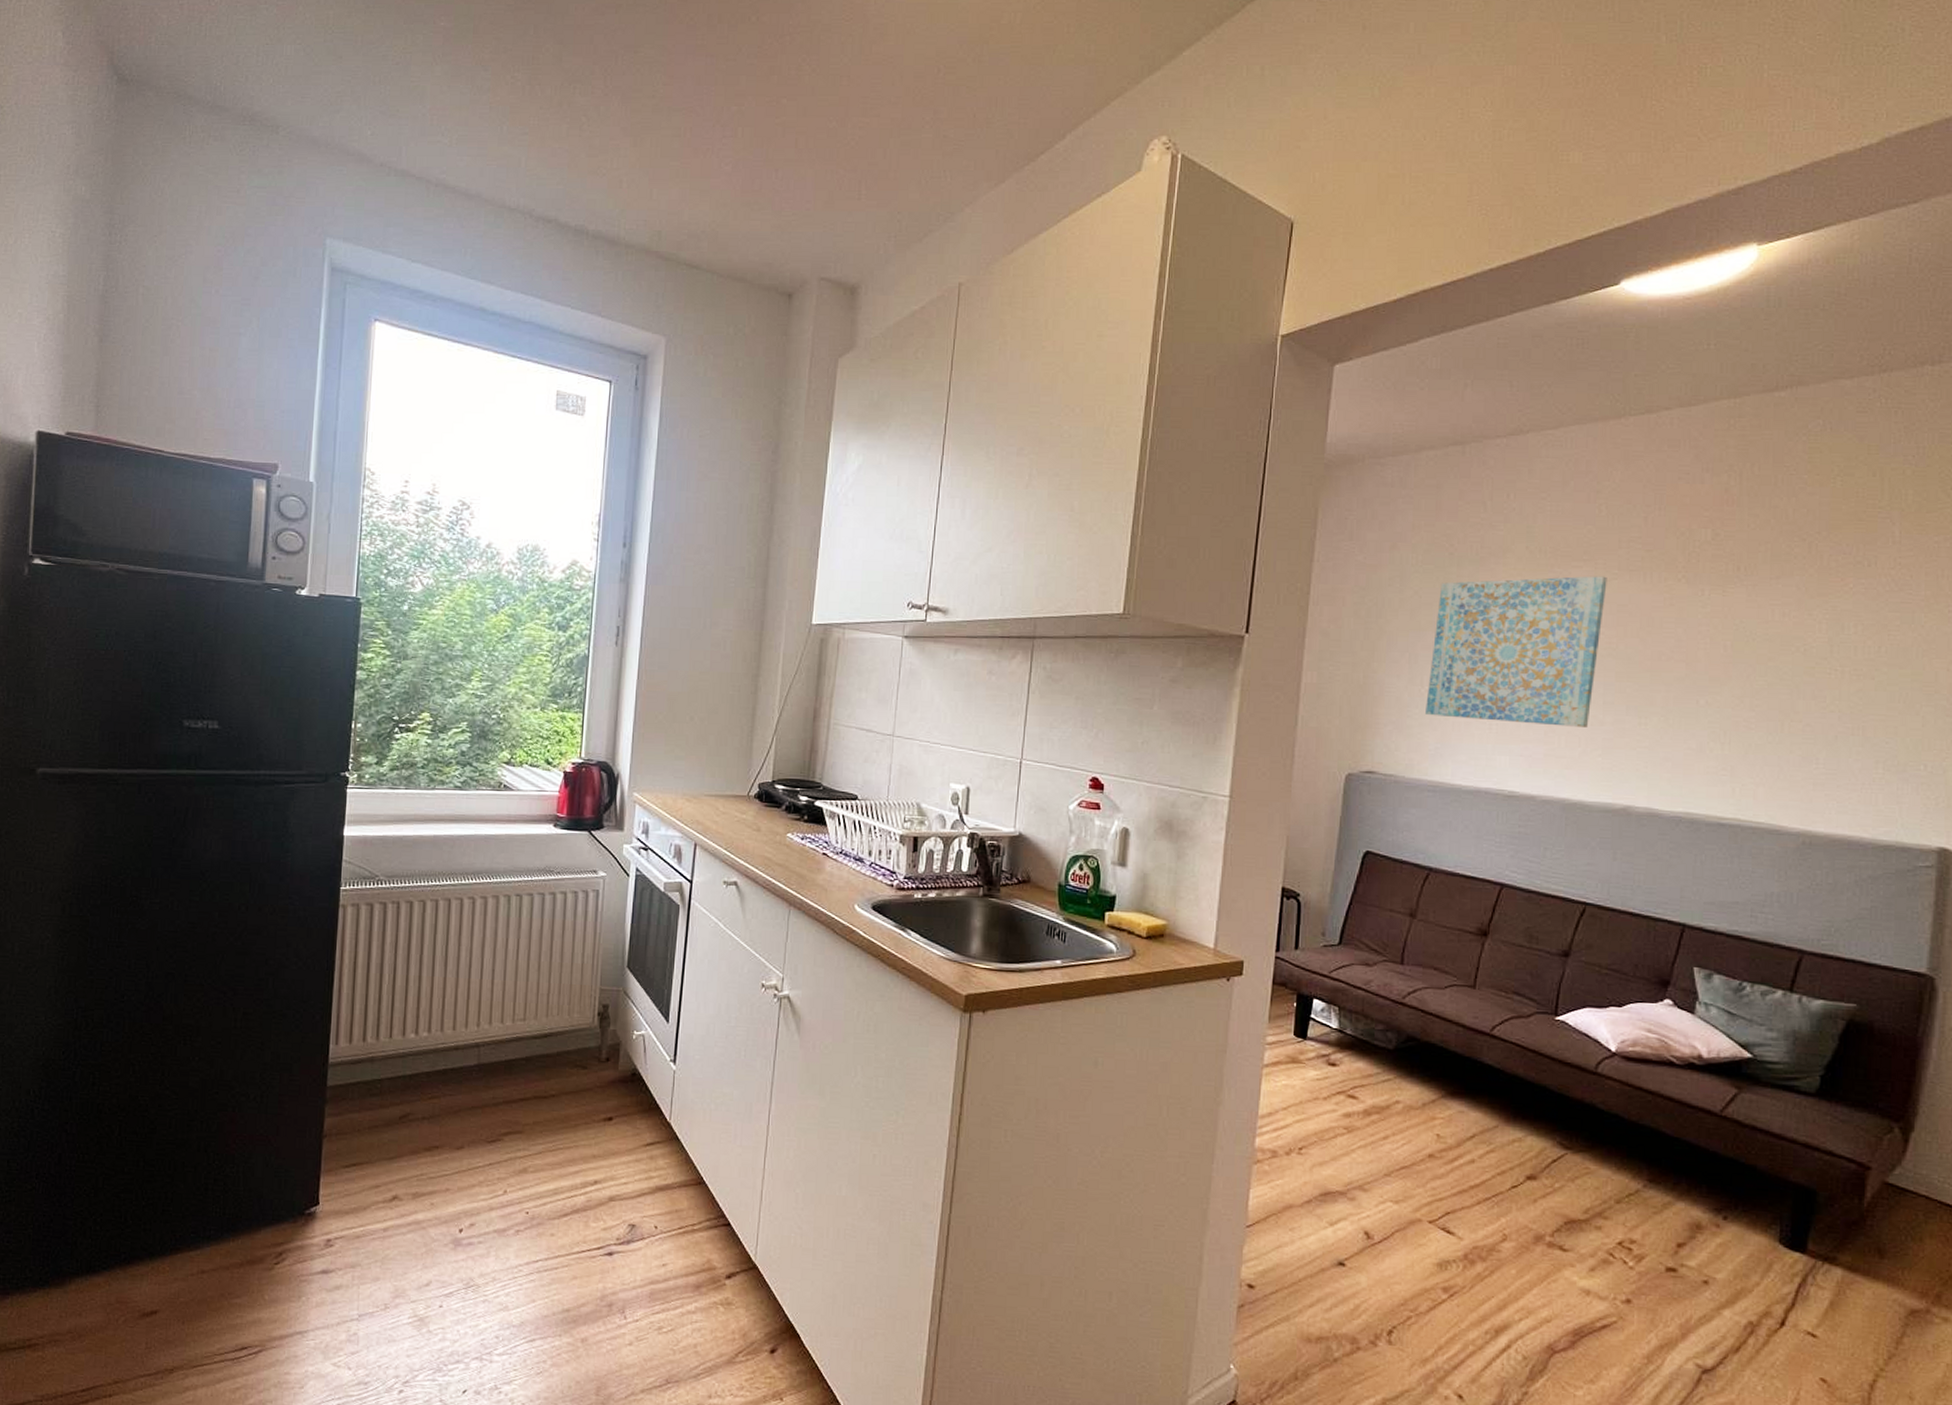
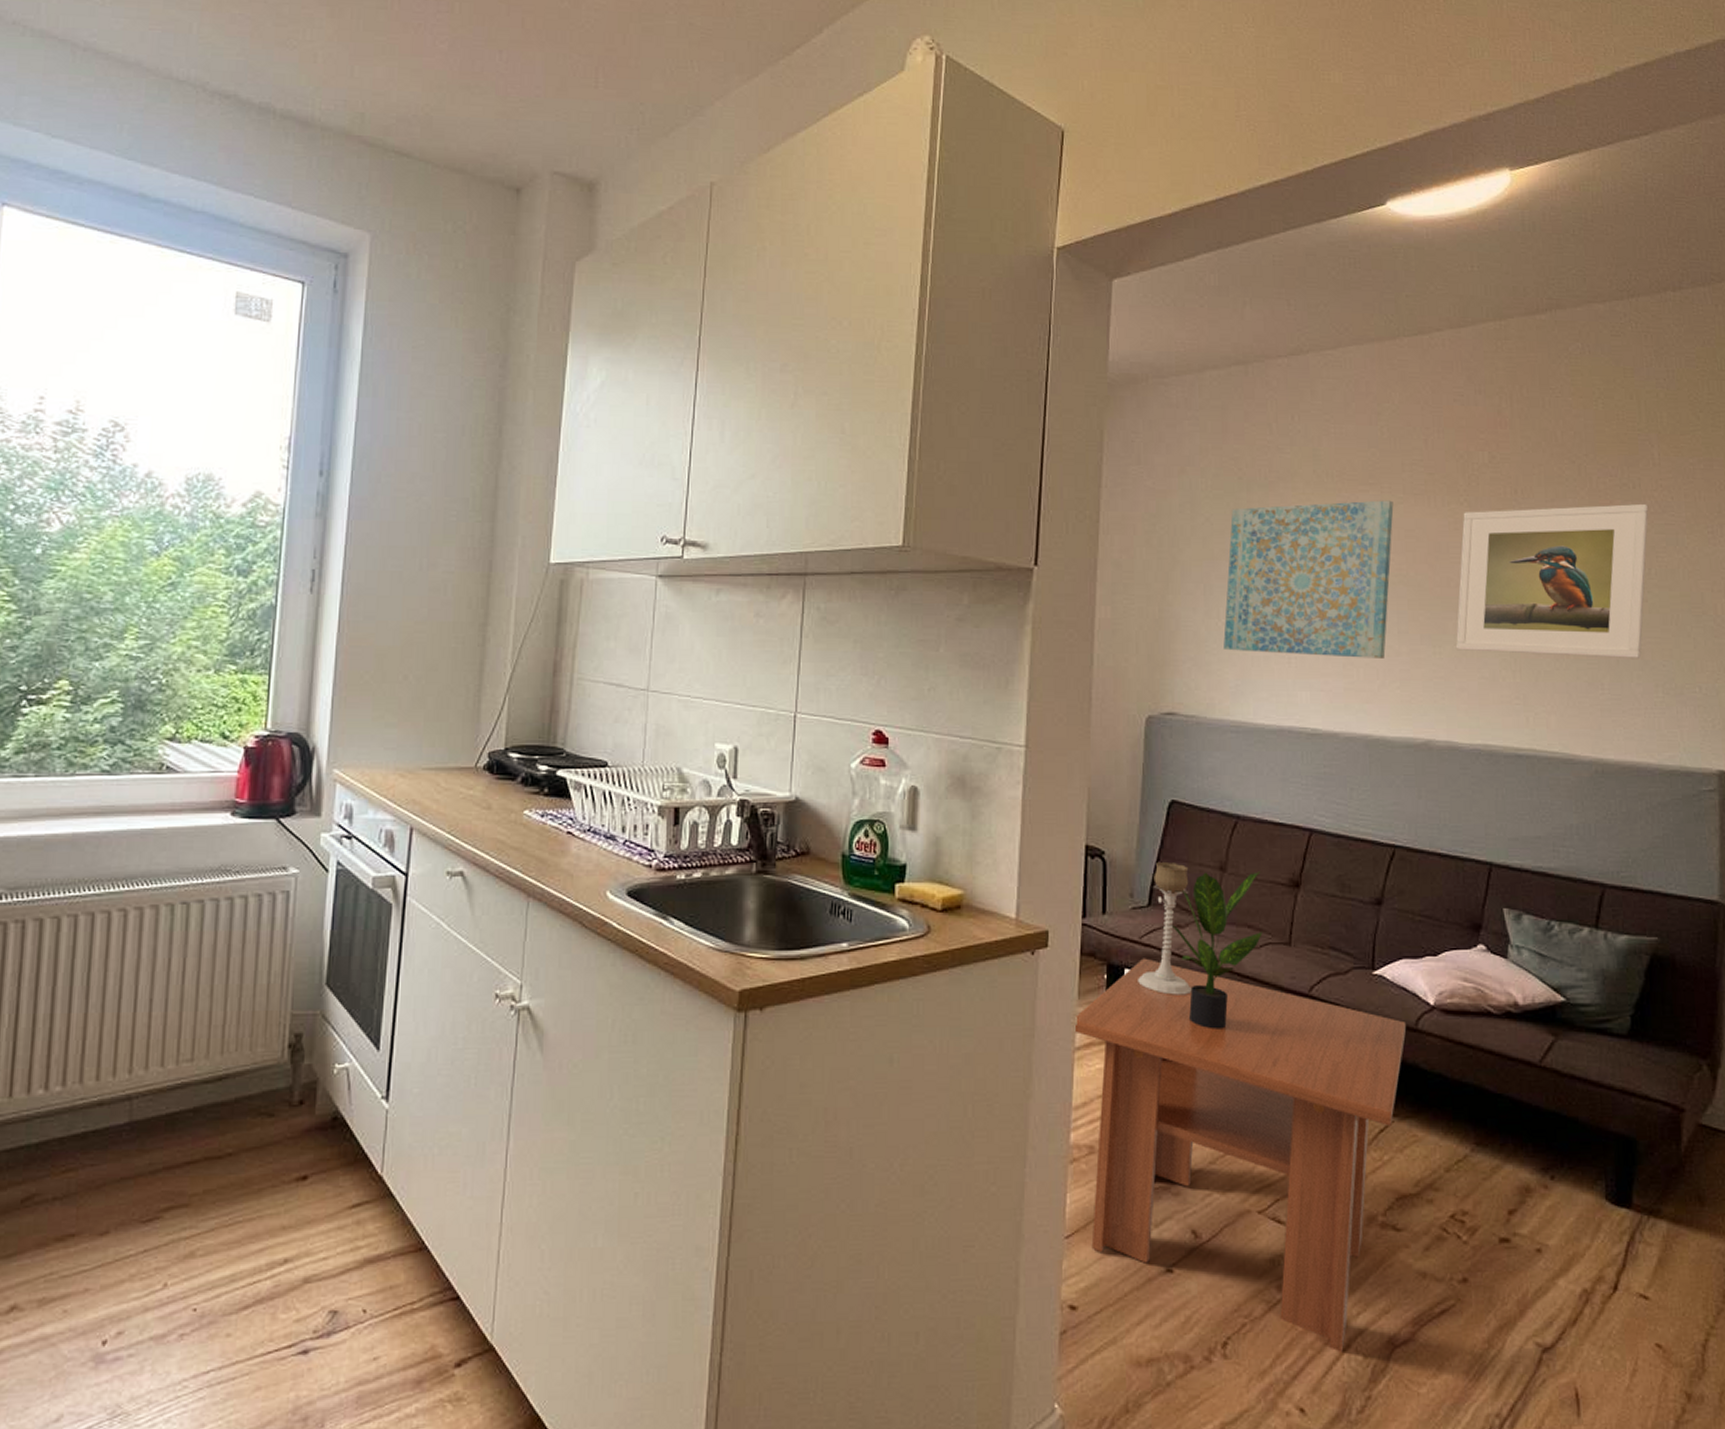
coffee table: none [1263,990,1586,1351] -> present [1074,958,1407,1352]
candle holder: none [1325,905,1380,1026] -> present [1138,861,1192,995]
potted plant: none [1360,917,1450,1059] -> present [1171,871,1262,1029]
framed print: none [1662,581,1884,735] -> present [1455,503,1649,658]

